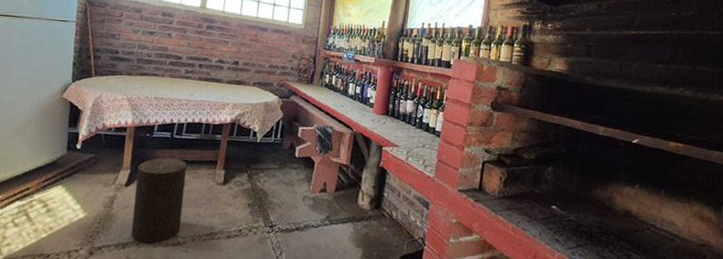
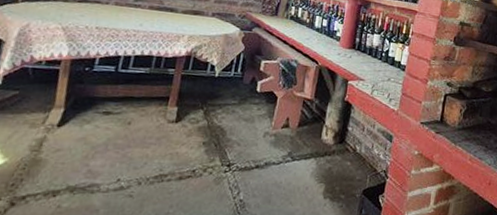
stool: present [131,157,187,244] -> none [63,94,134,189]

